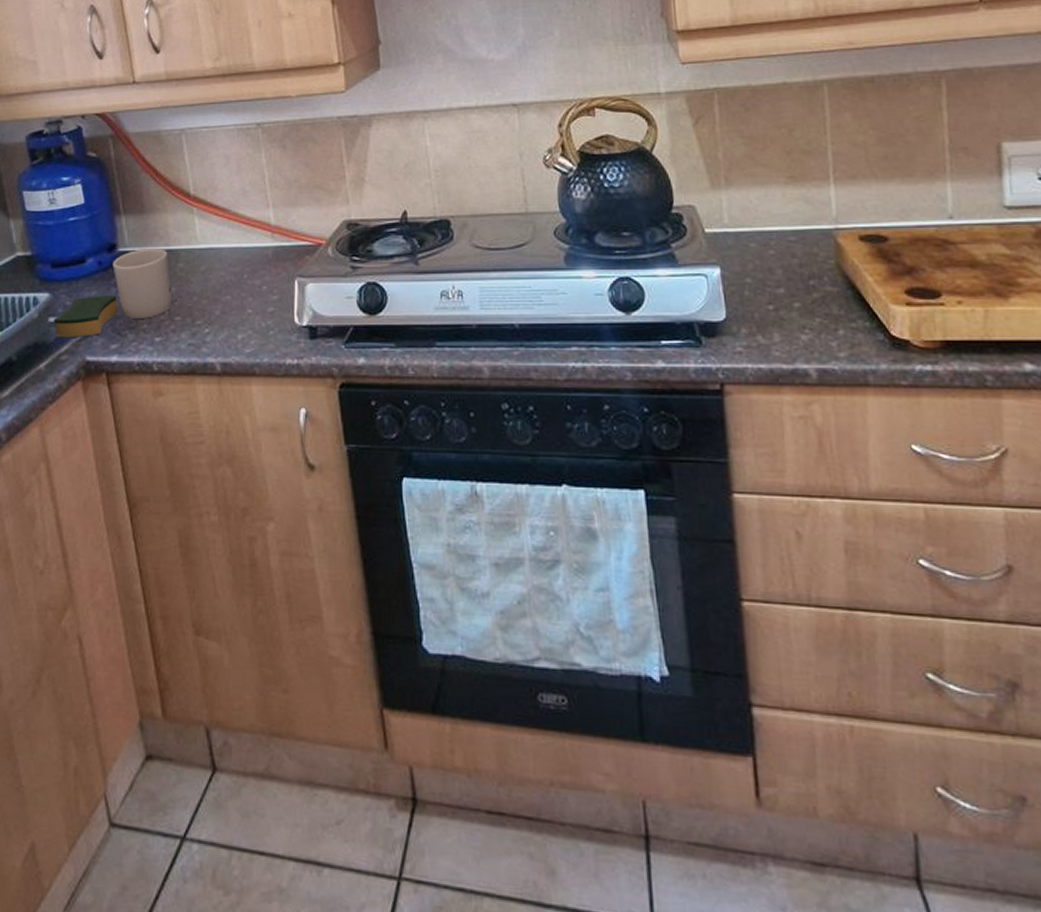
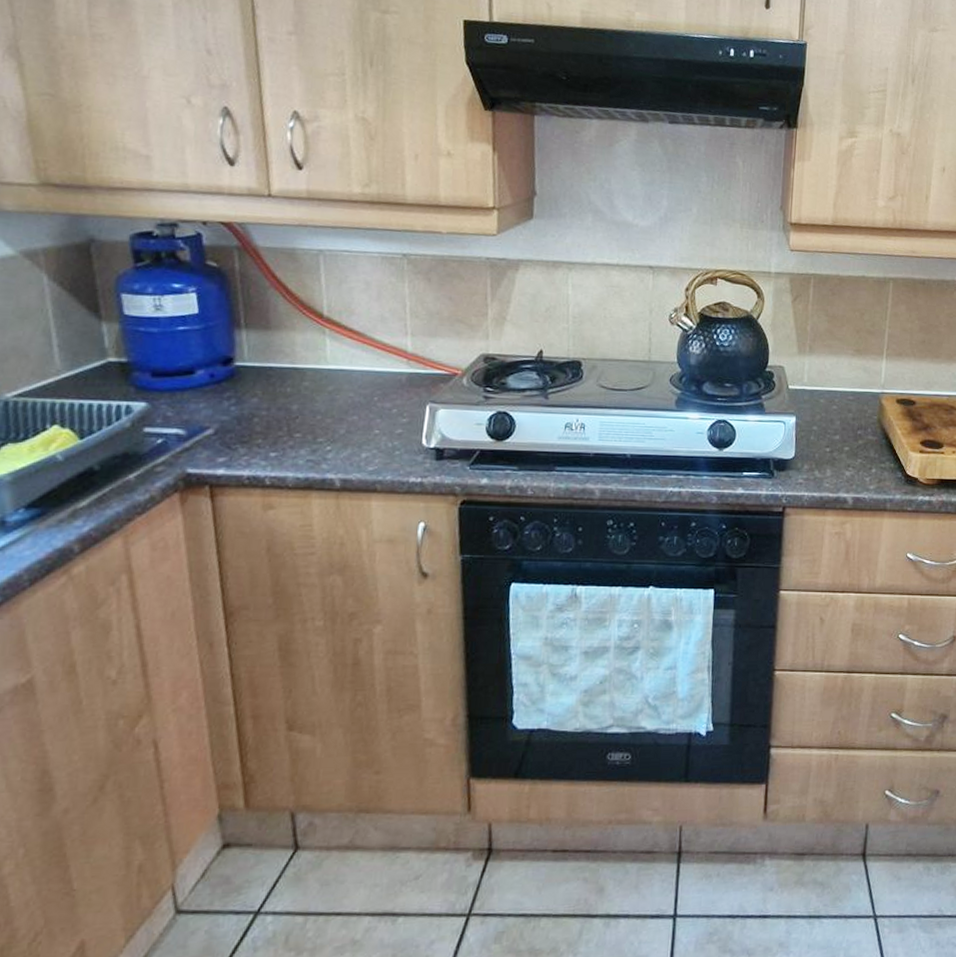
sponge: present [54,296,120,338] -> none [149,408,231,450]
mug: present [112,249,173,318] -> none [226,365,294,434]

